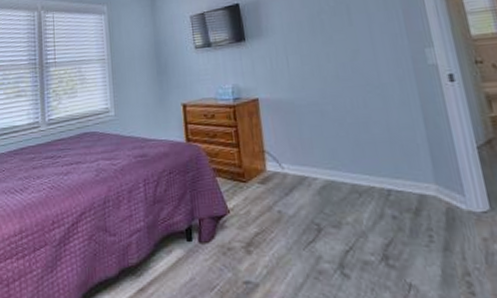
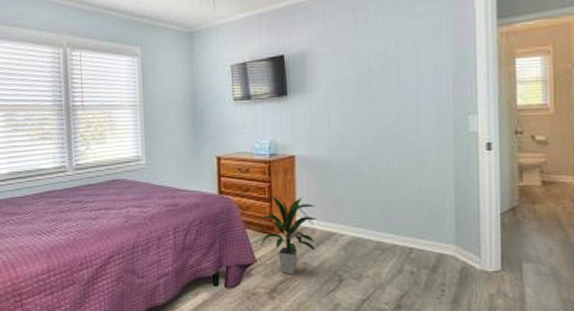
indoor plant: none [230,139,290,226] -> present [260,194,318,275]

